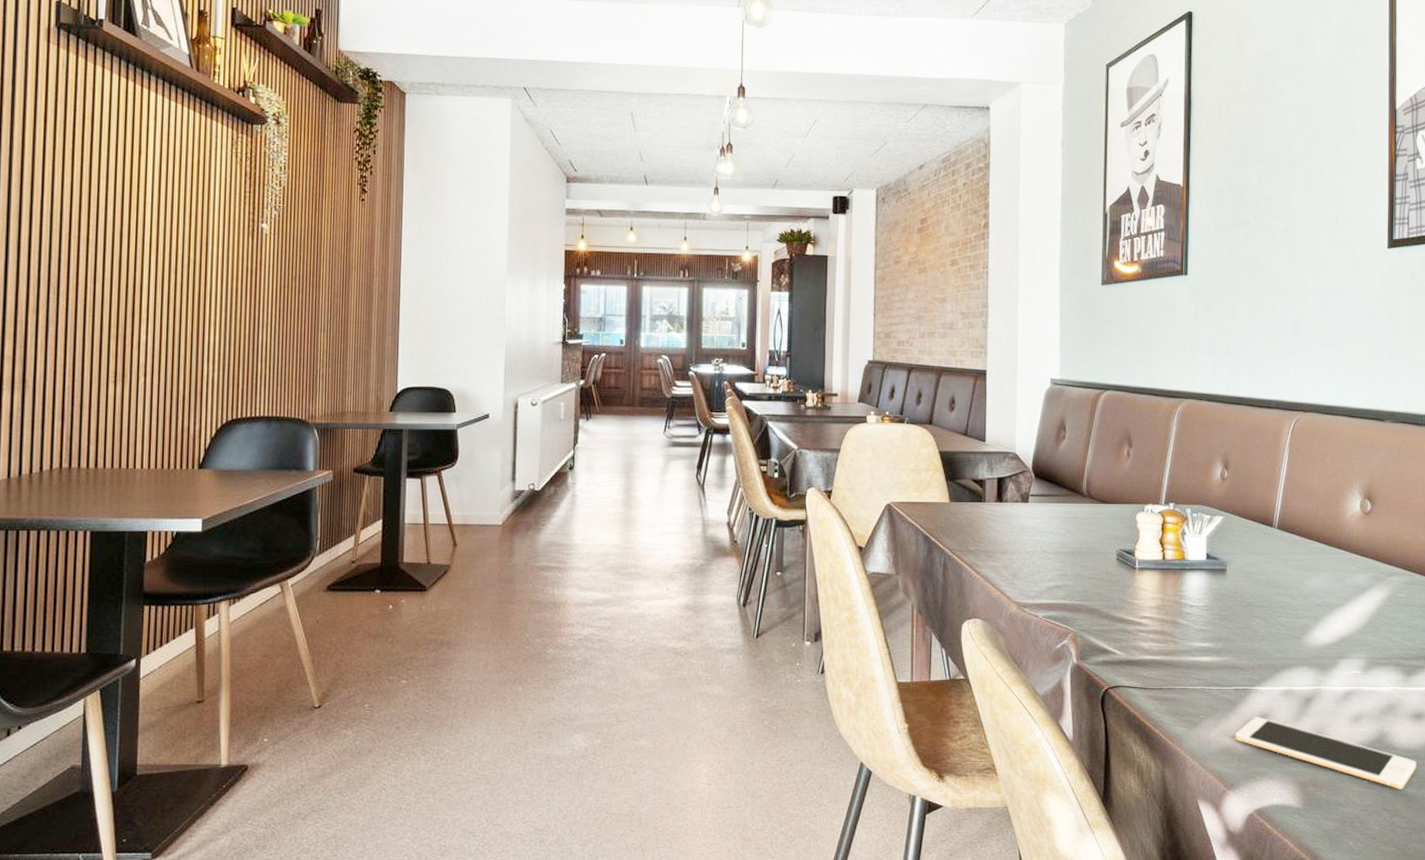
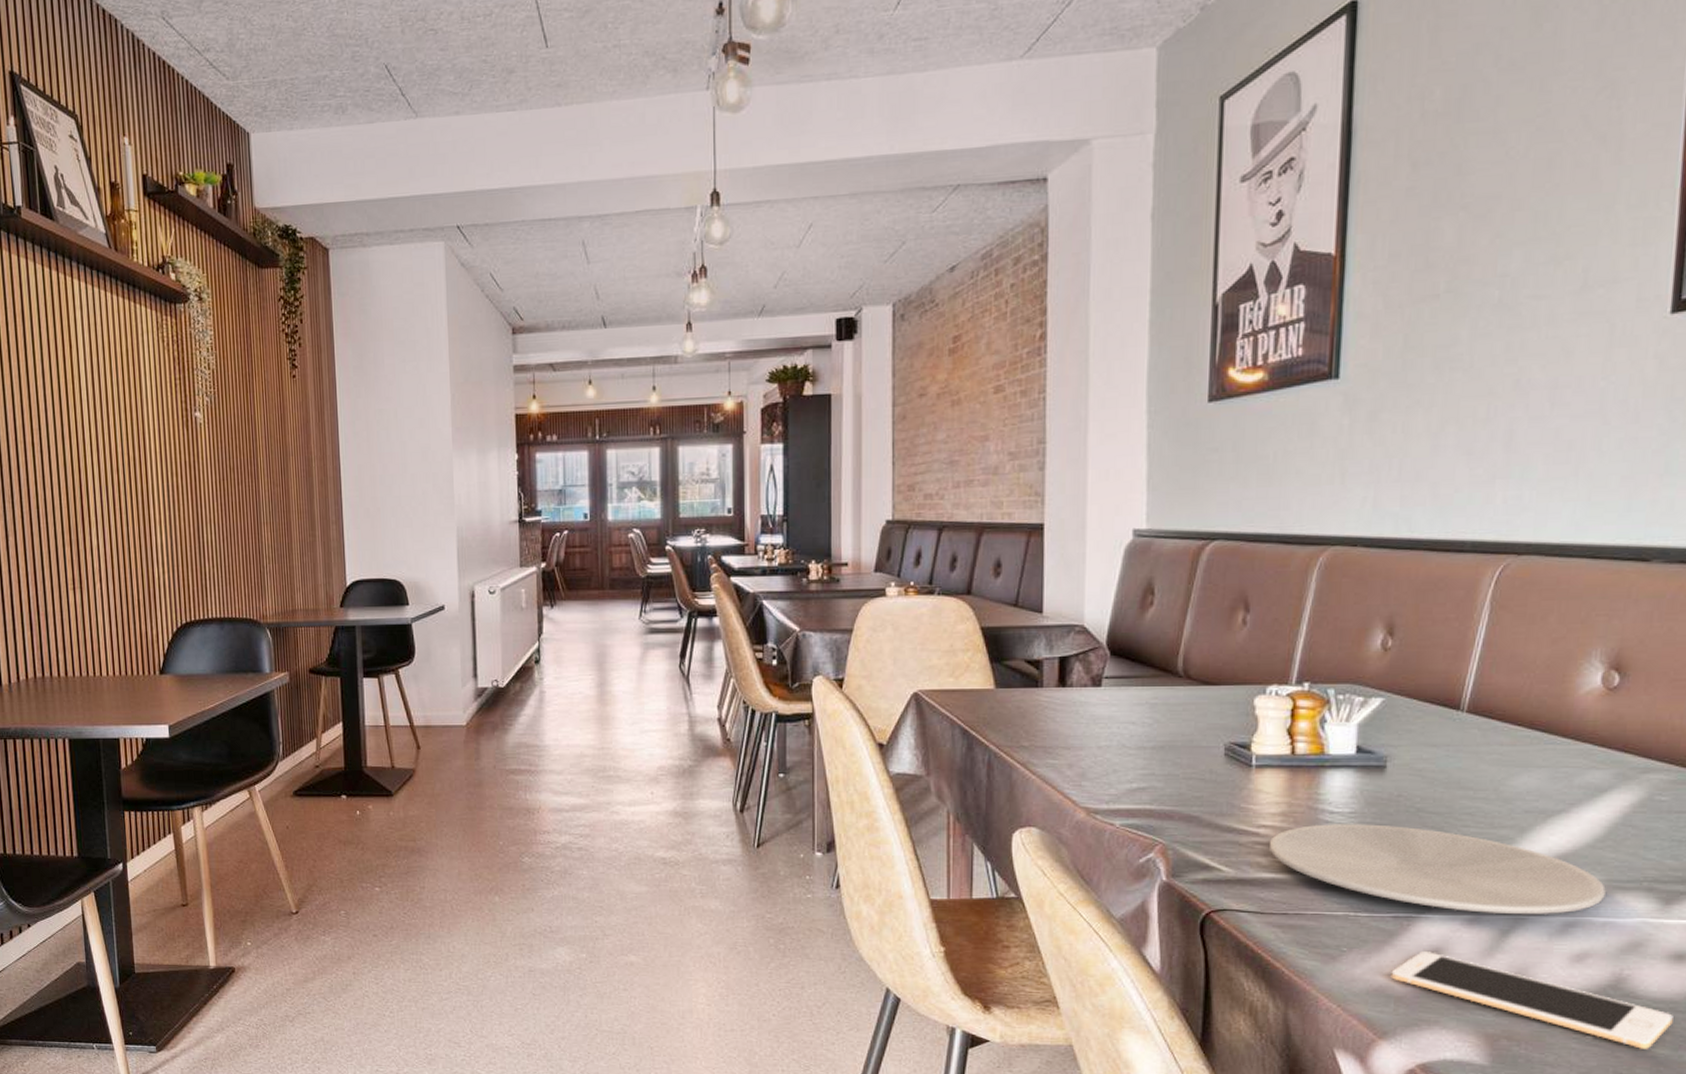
plate: none [1149,615,1370,686] -> present [1270,824,1606,915]

